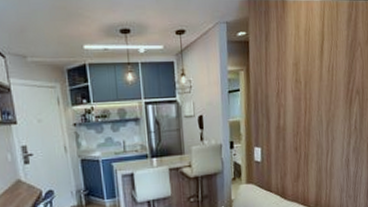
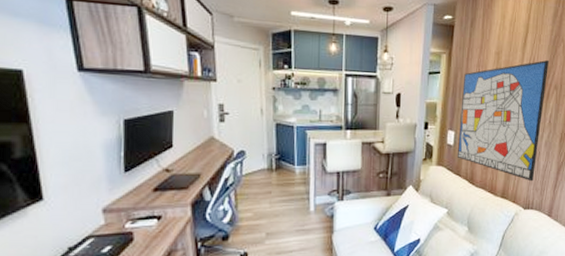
wall art: none [264,65,349,190] -> present [458,59,550,182]

